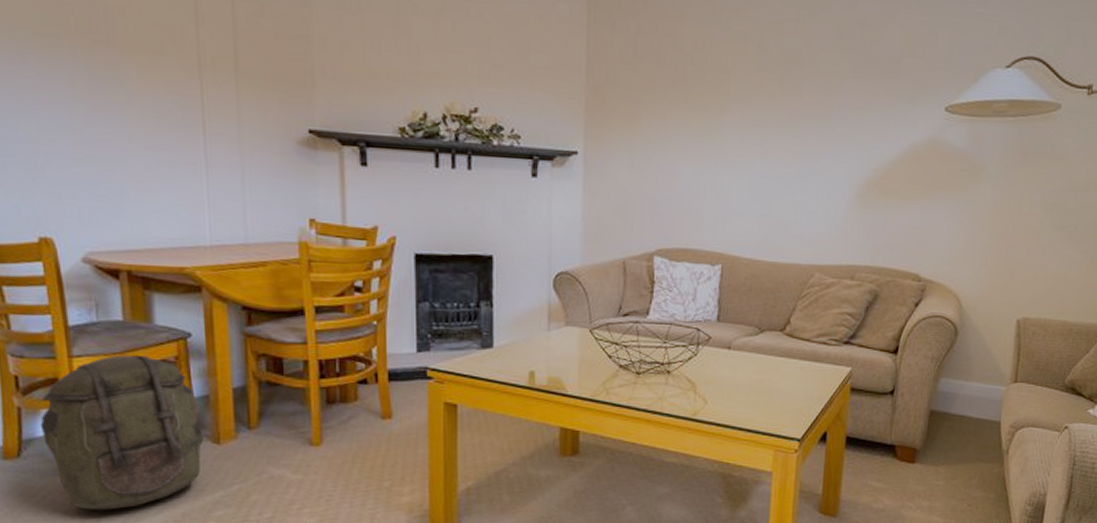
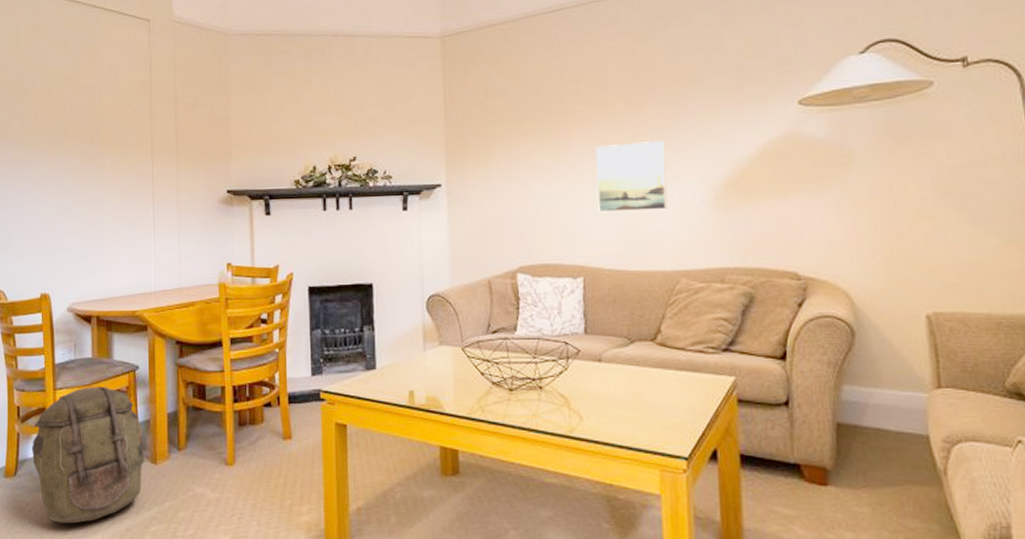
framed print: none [743,129,816,203] -> present [596,141,668,213]

